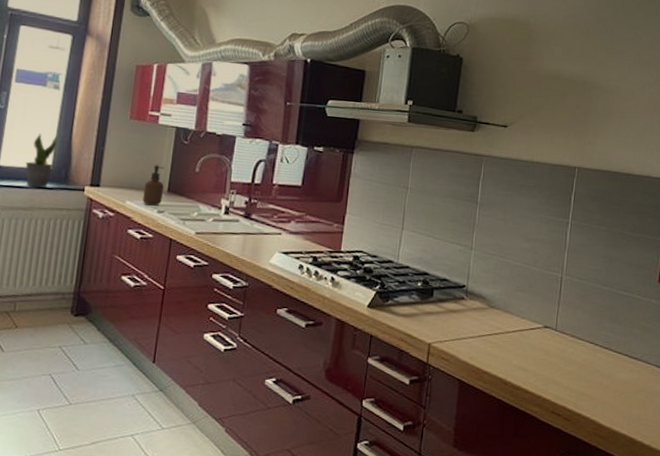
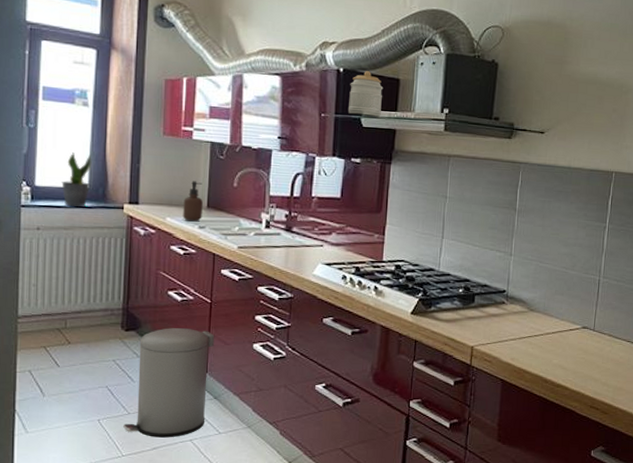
pedal bin: none [63,314,166,432] -> present [123,328,215,438]
jar: none [313,62,349,108] -> present [347,71,384,118]

